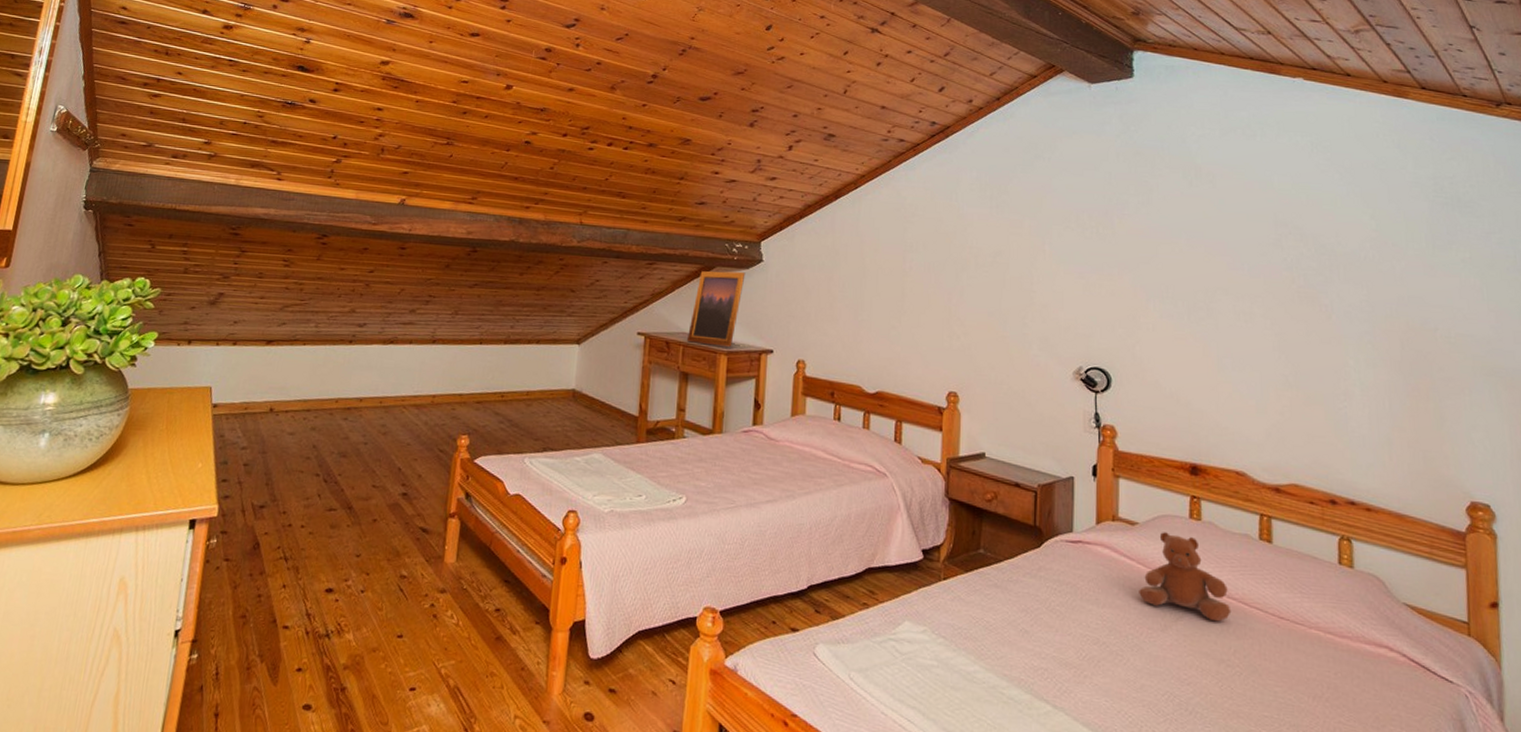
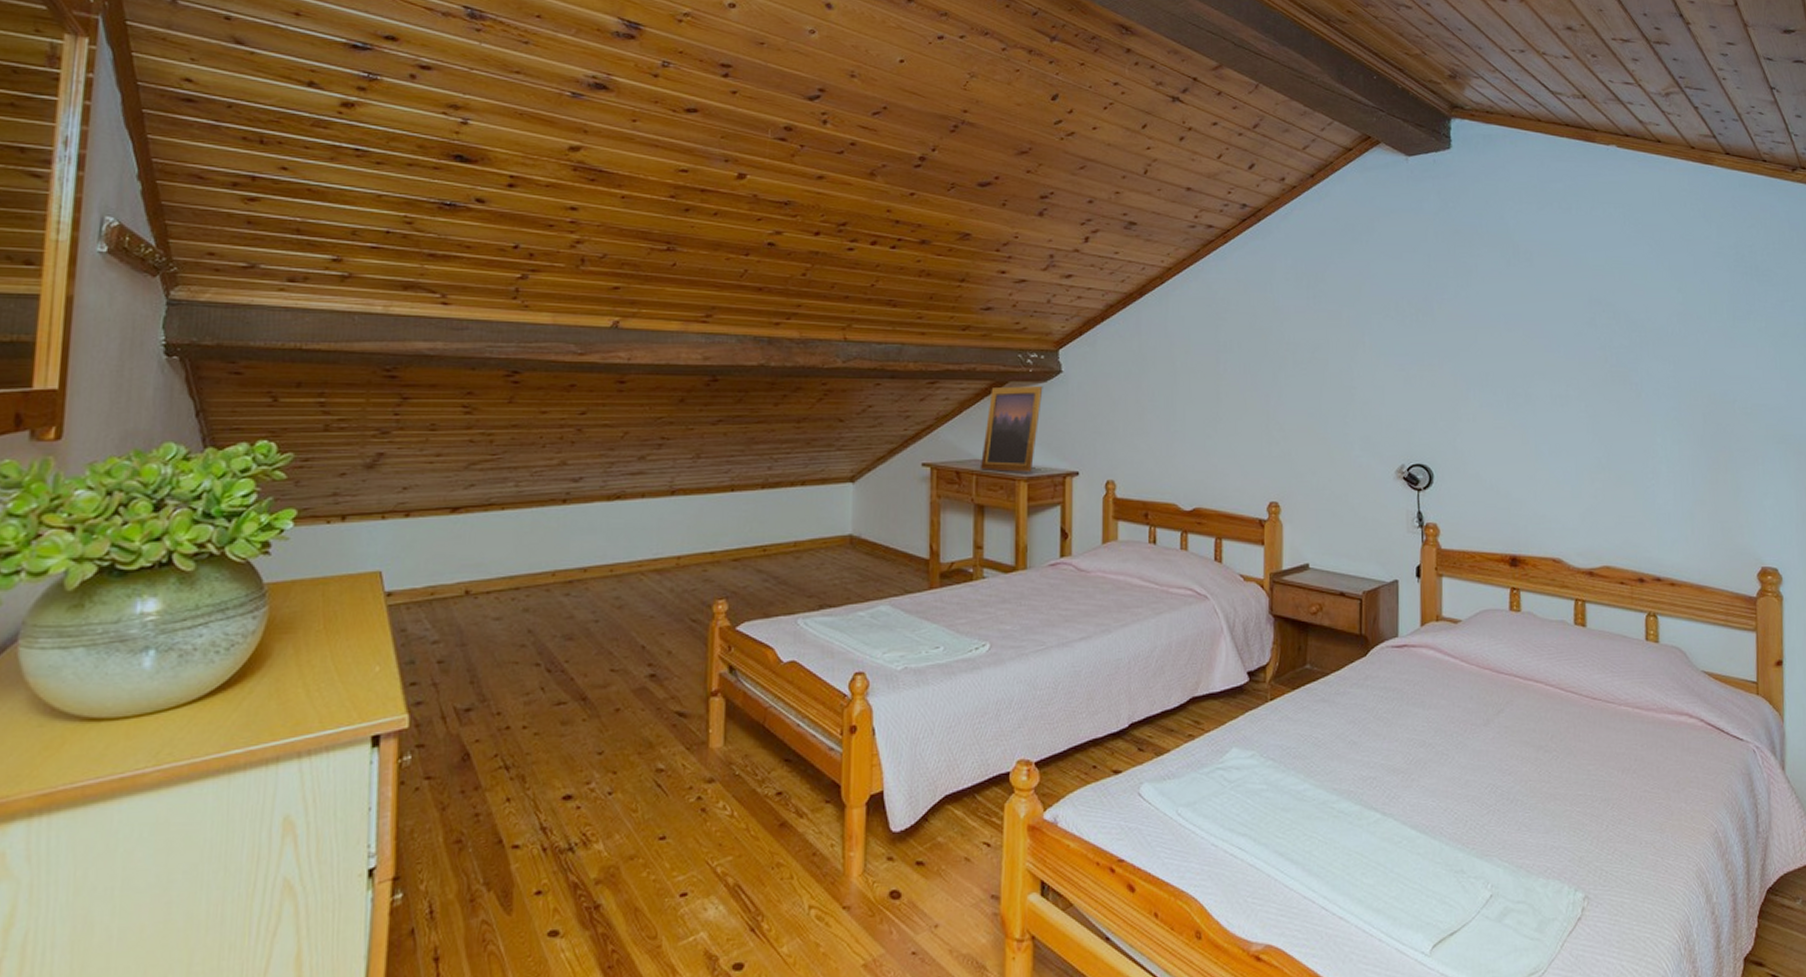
teddy bear: present [1139,532,1232,622] -> none [1462,627,1549,710]

